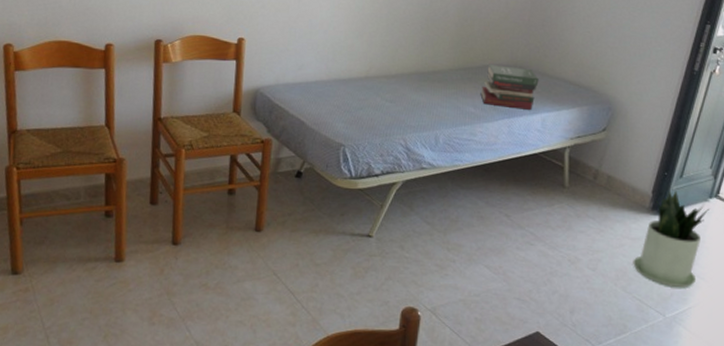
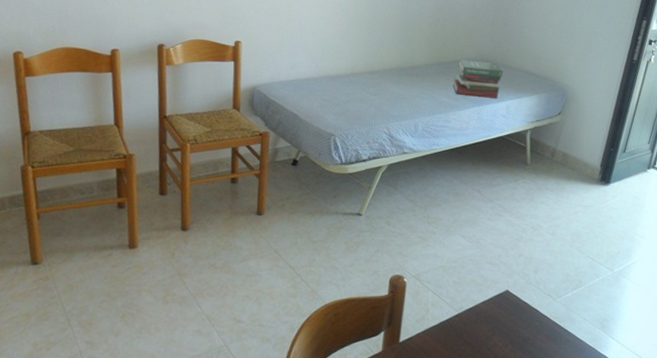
planter: present [633,190,709,288] -> none [586,164,648,247]

